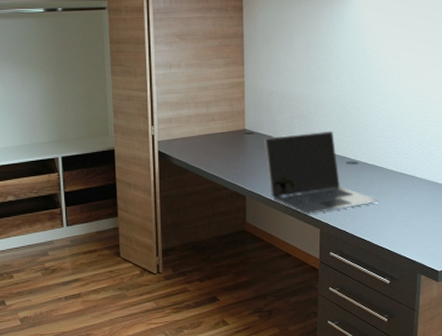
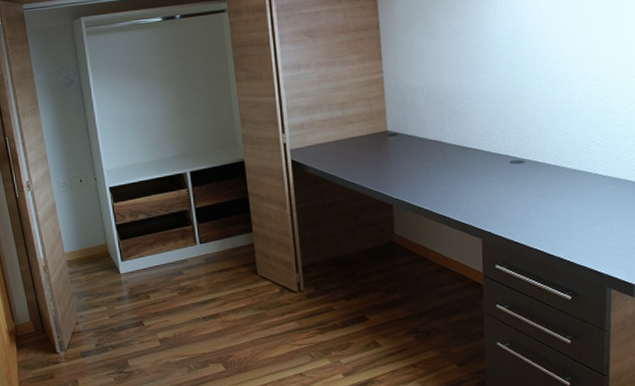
laptop: present [264,131,378,214] -> none [410,126,552,223]

